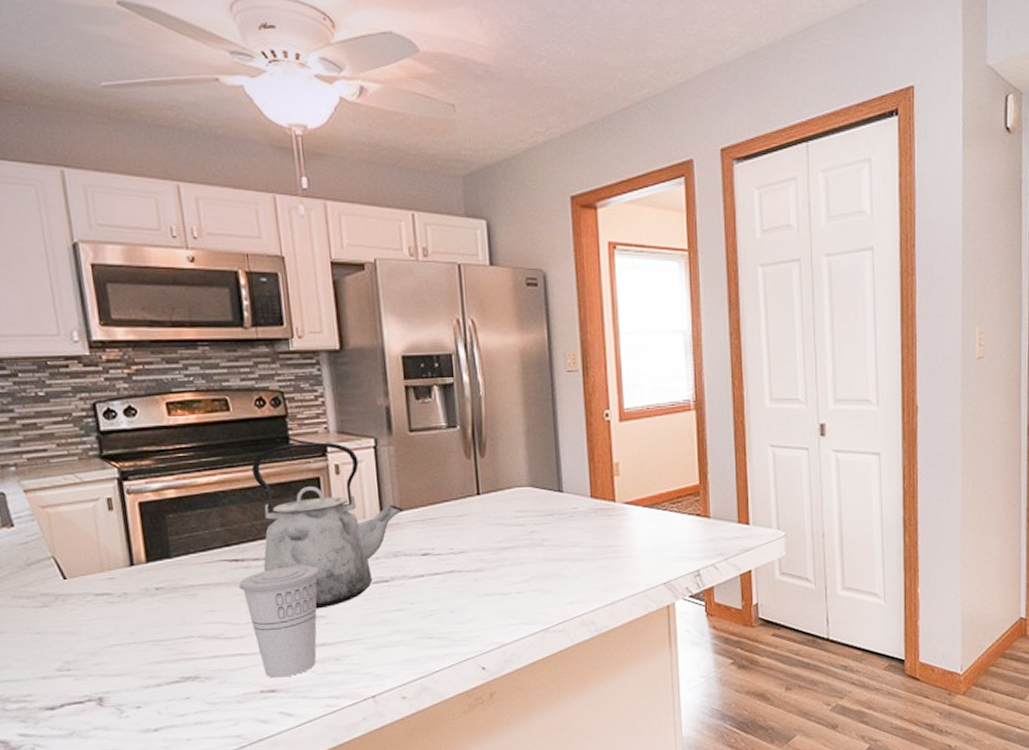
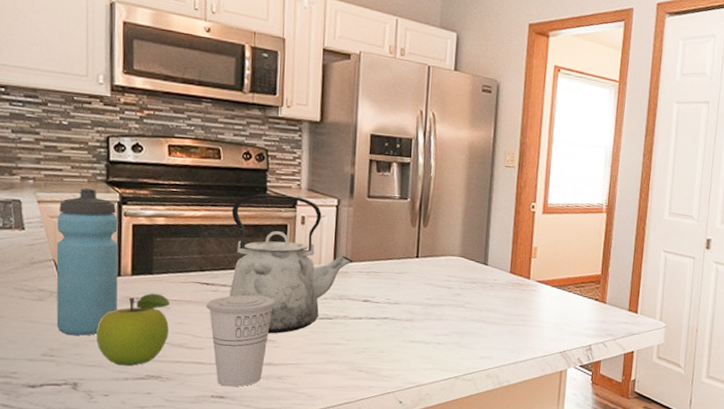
water bottle: none [49,466,136,643] -> present [56,188,119,336]
fruit: none [115,579,200,671] -> present [97,293,171,366]

